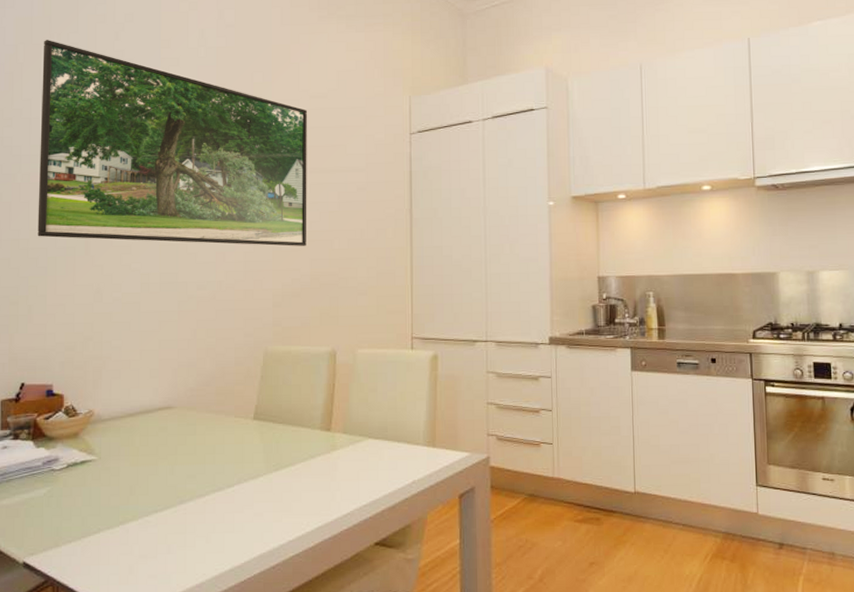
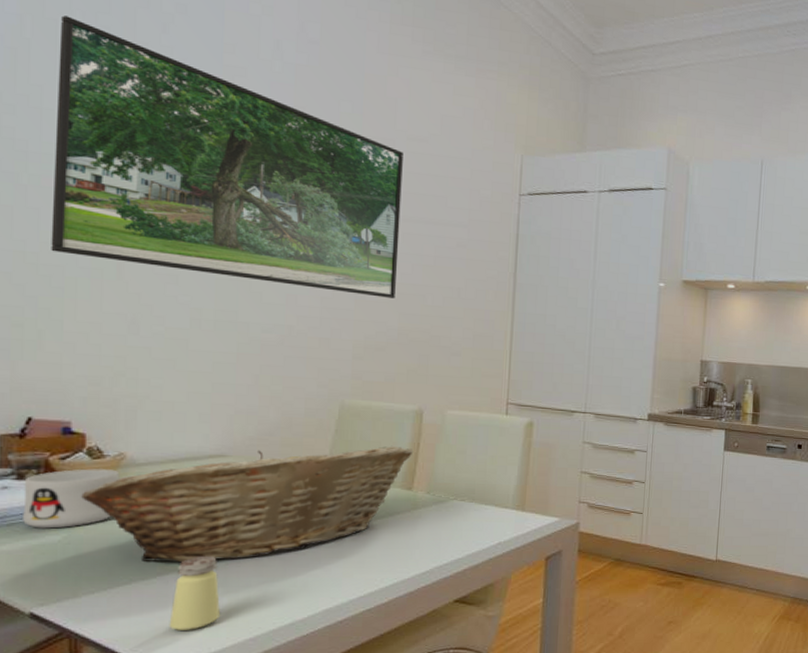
mug: none [18,426,90,483] -> present [23,469,120,529]
fruit basket: none [61,388,330,512] -> present [81,445,414,563]
saltshaker: none [130,504,171,577] -> present [169,555,220,630]

